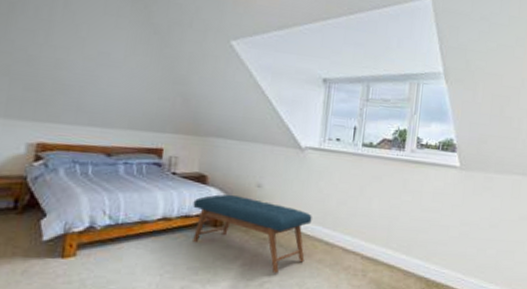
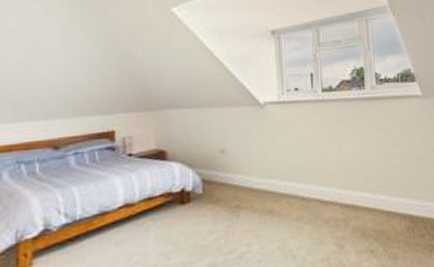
bench: present [193,194,312,273] -> none [155,165,283,241]

